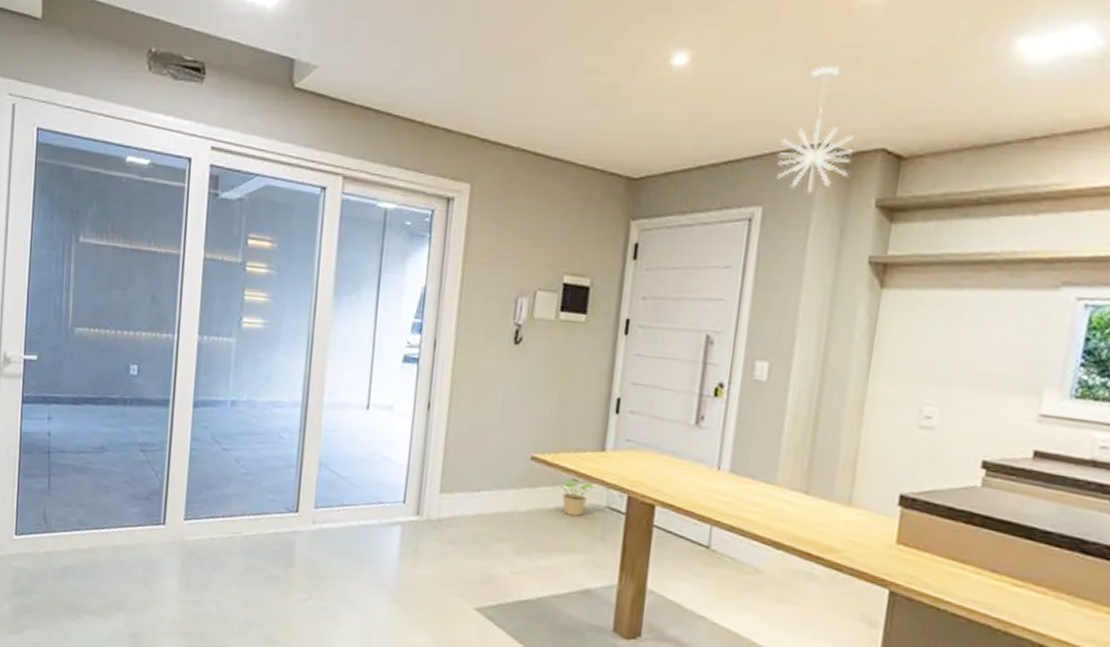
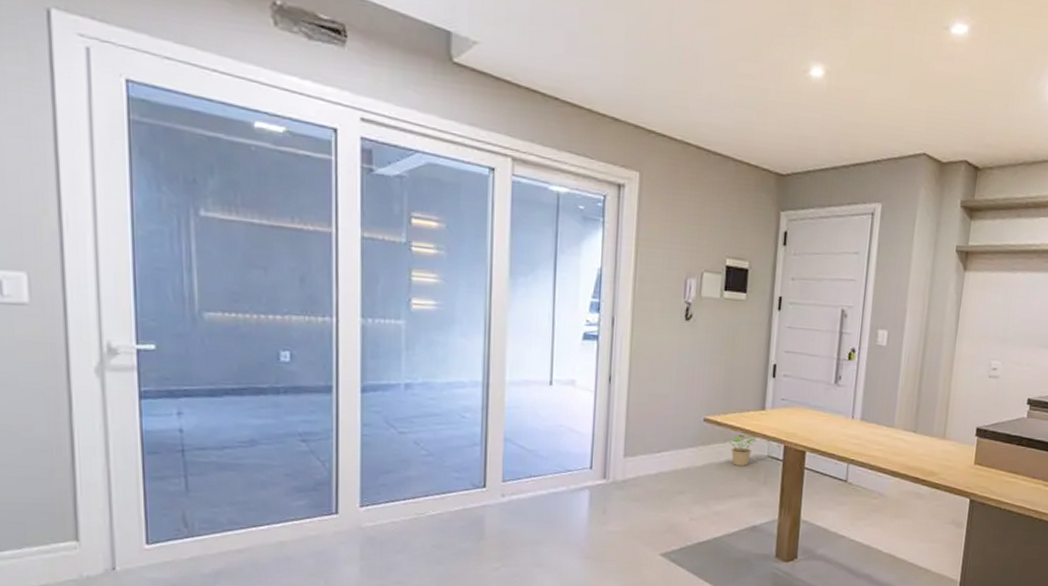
pendant light: present [777,67,854,193] -> none [892,89,946,193]

